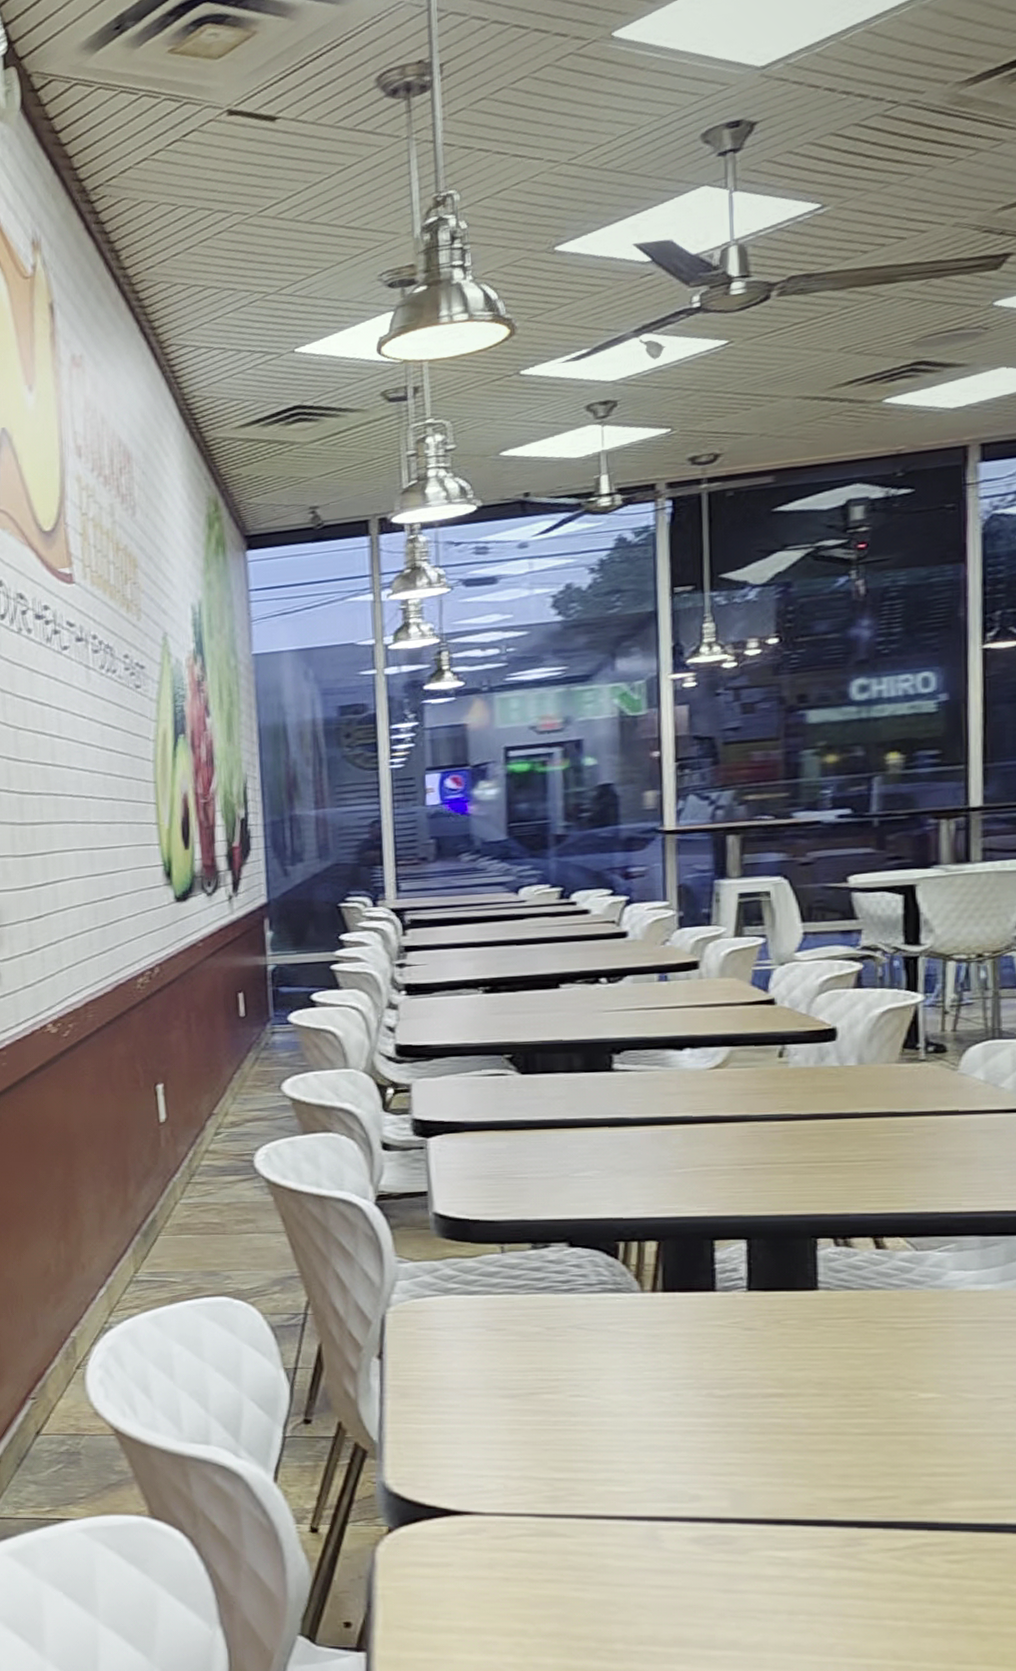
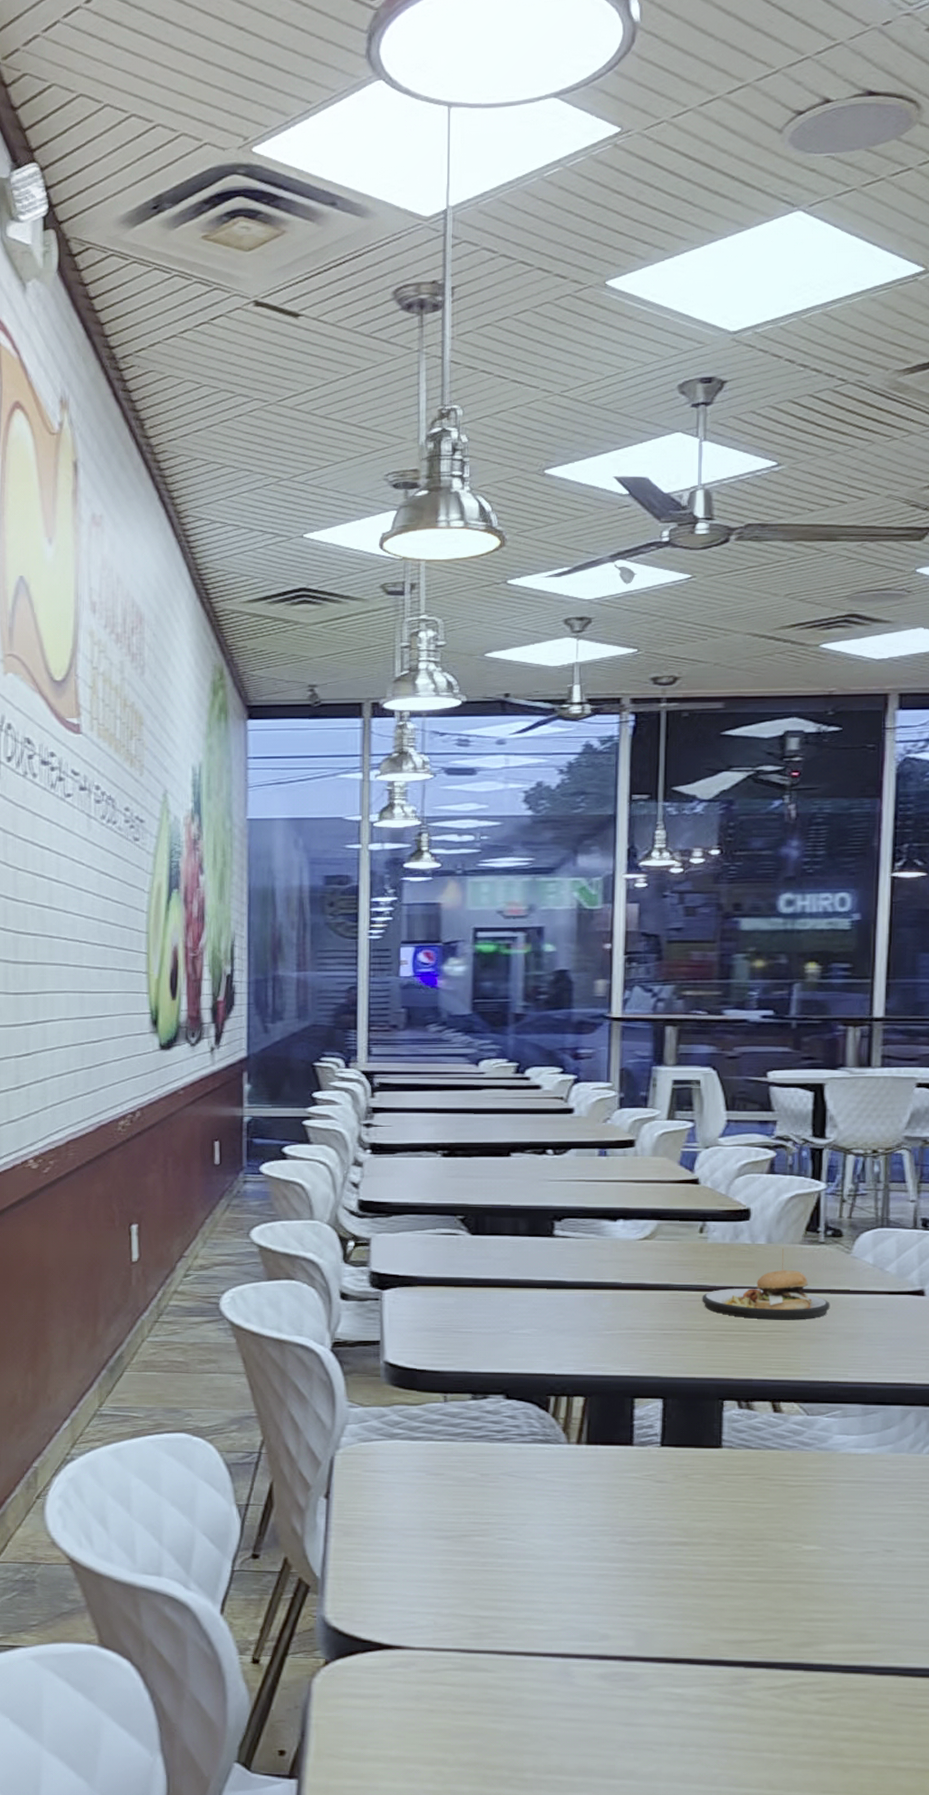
burger: none [785,1069,937,1148] -> present [702,1249,830,1320]

